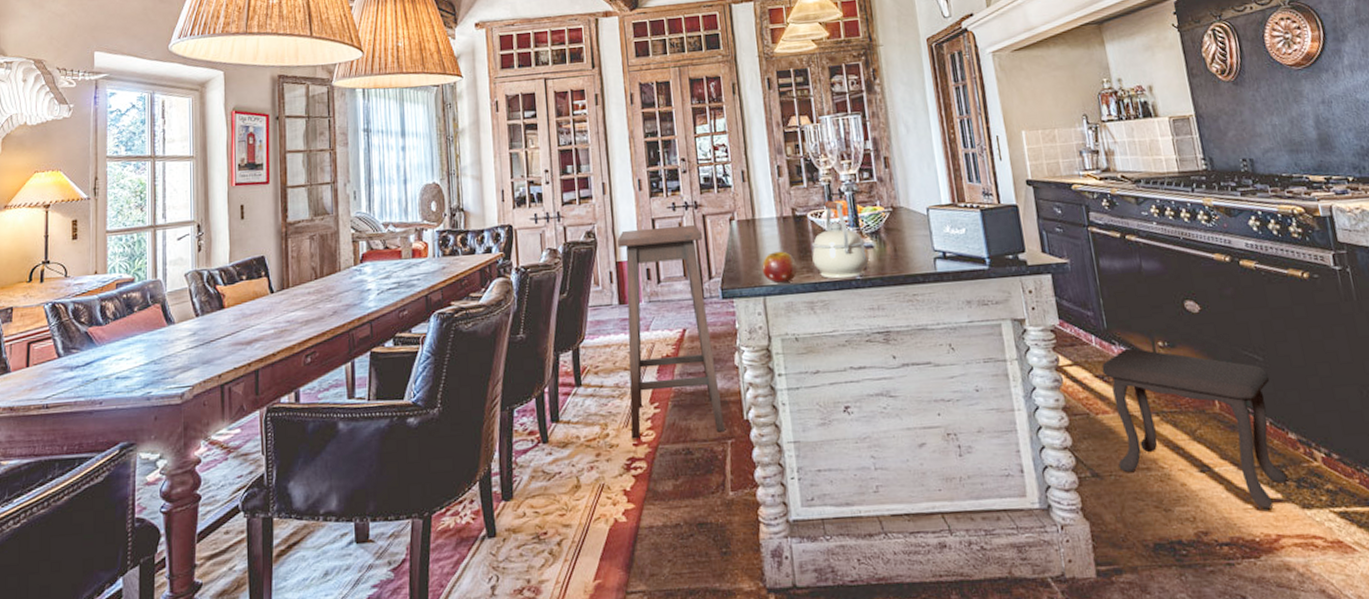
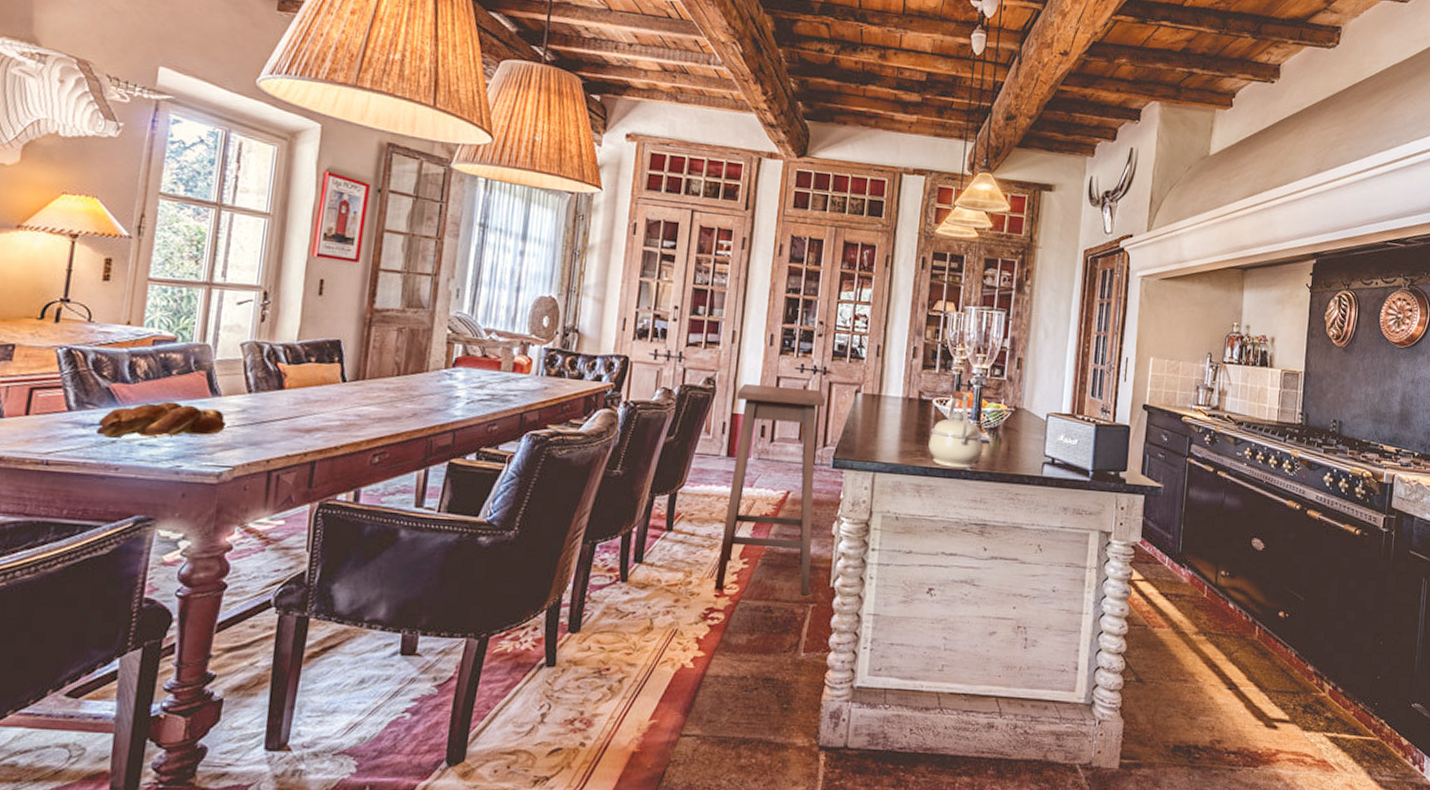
bread loaf: none [82,335,183,376] -> present [96,401,227,438]
fruit: present [762,251,797,283] -> none [877,430,912,462]
stool: present [1102,348,1287,509] -> none [1161,572,1306,727]

